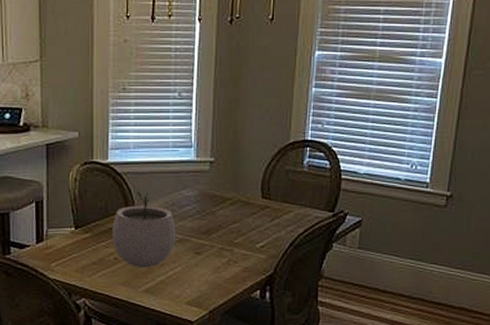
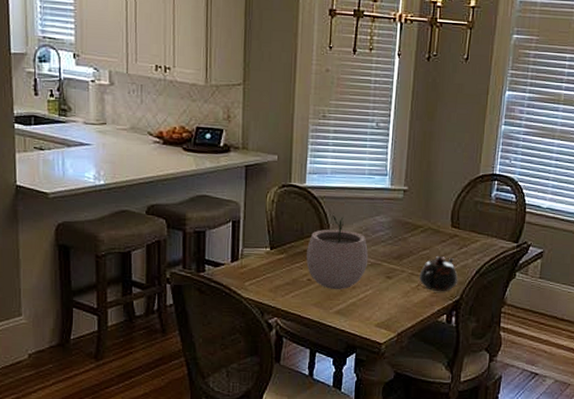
teapot: none [230,229,271,266] -> present [419,256,458,291]

